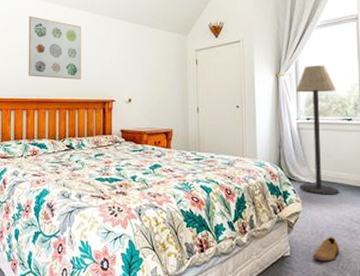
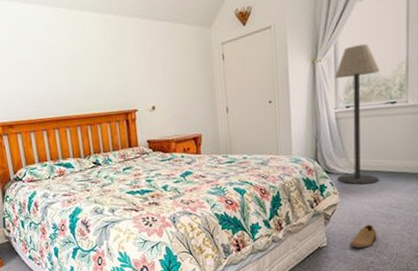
wall art: present [28,16,81,80] -> none [32,25,99,94]

